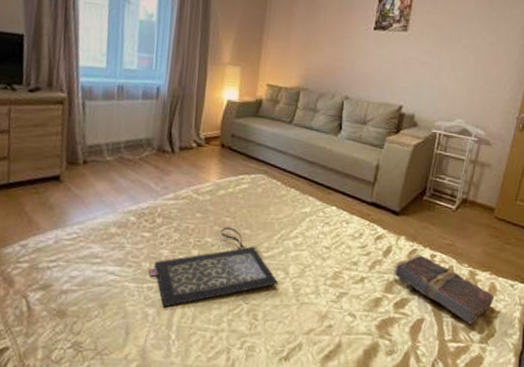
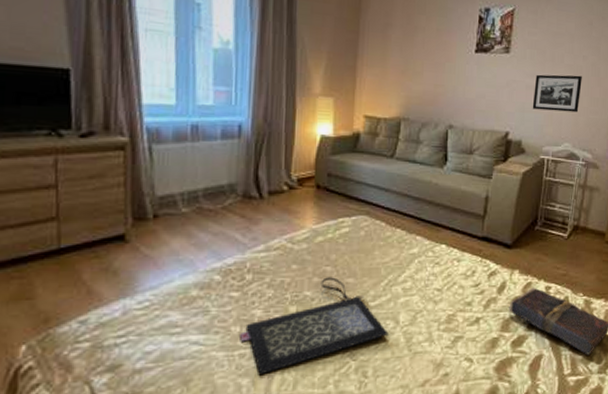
picture frame: none [427,52,479,90] -> present [532,74,582,113]

